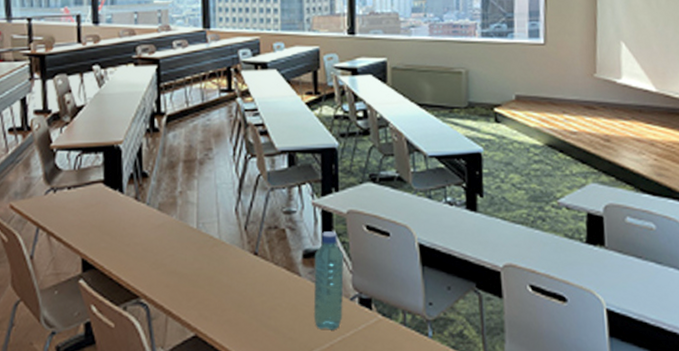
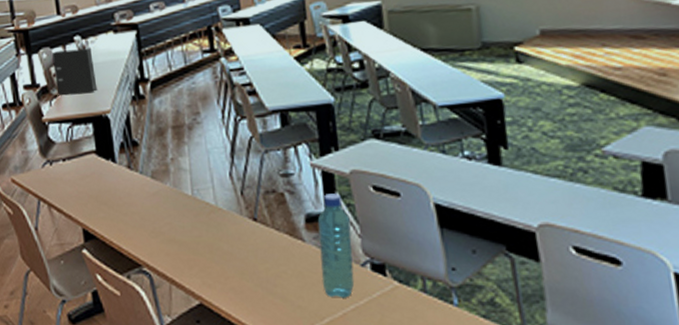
binder: none [68,78,112,124] -> present [52,48,97,96]

